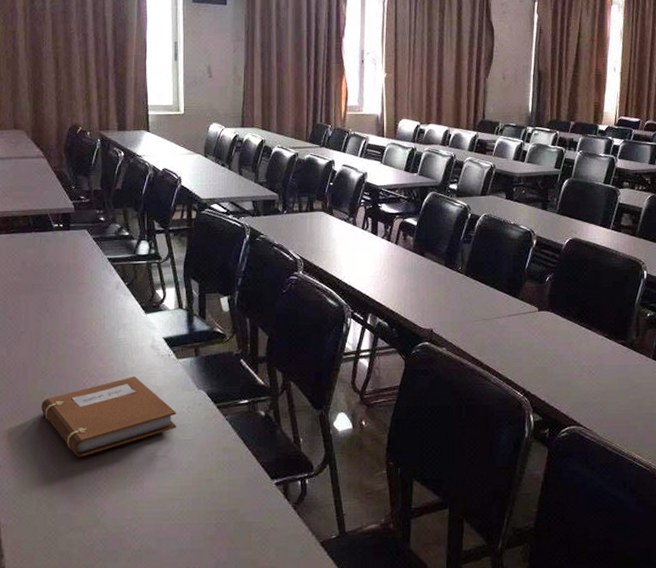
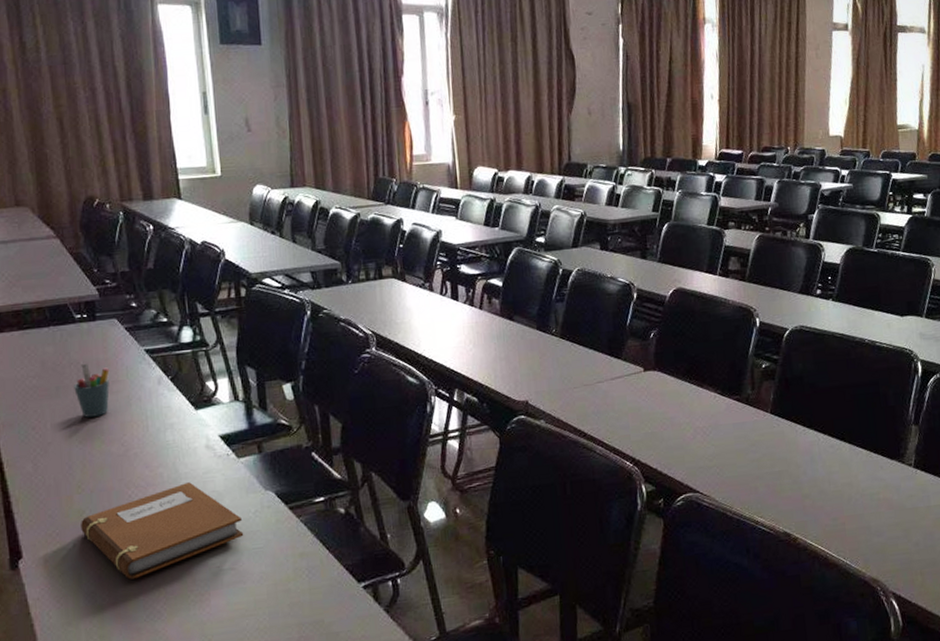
pen holder: none [47,266,77,313] -> present [74,363,110,418]

